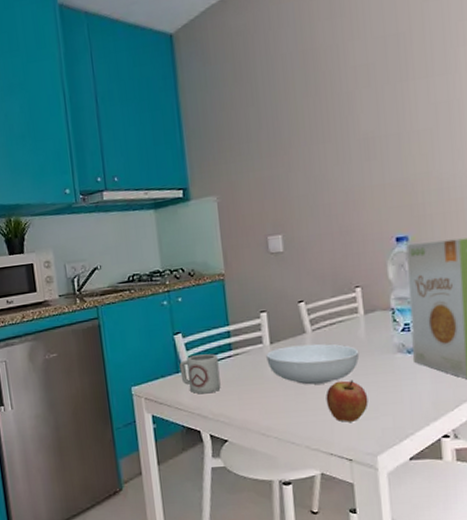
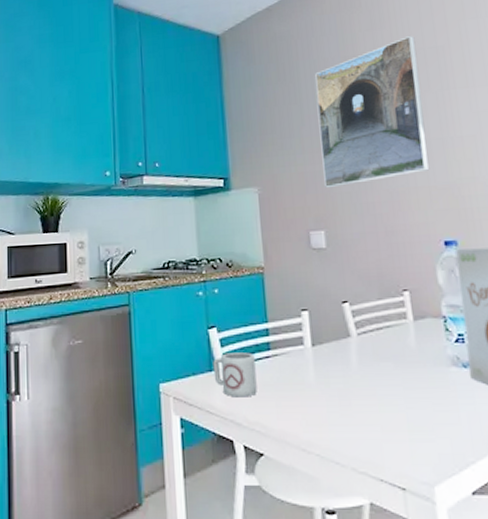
serving bowl: present [266,343,360,385] -> none [307,349,410,396]
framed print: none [272,23,385,193] -> present [315,36,430,188]
fruit: present [325,380,369,422] -> none [373,393,422,443]

